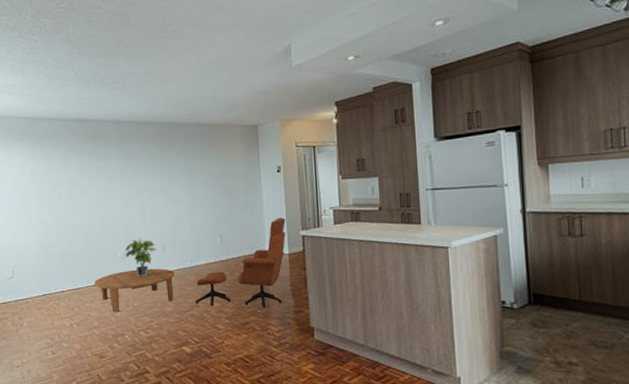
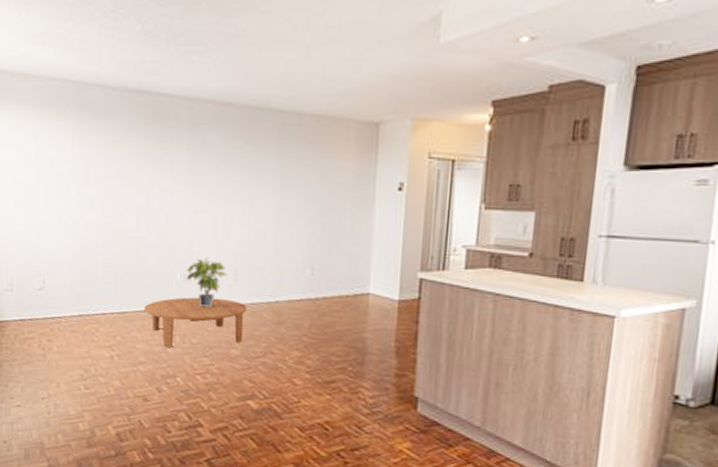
armchair: present [195,217,286,308] -> none [270,251,401,366]

